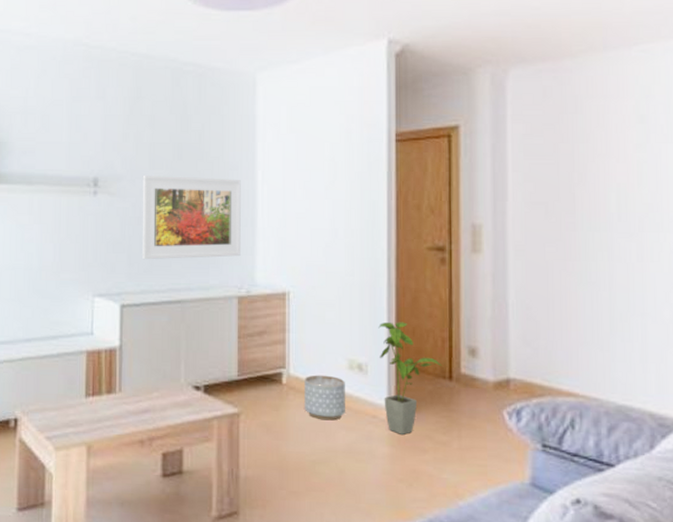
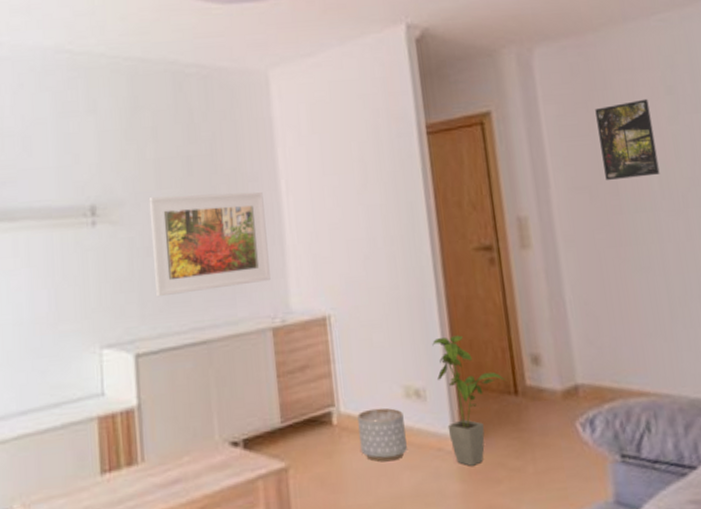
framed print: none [562,125,619,199] -> present [595,98,660,180]

